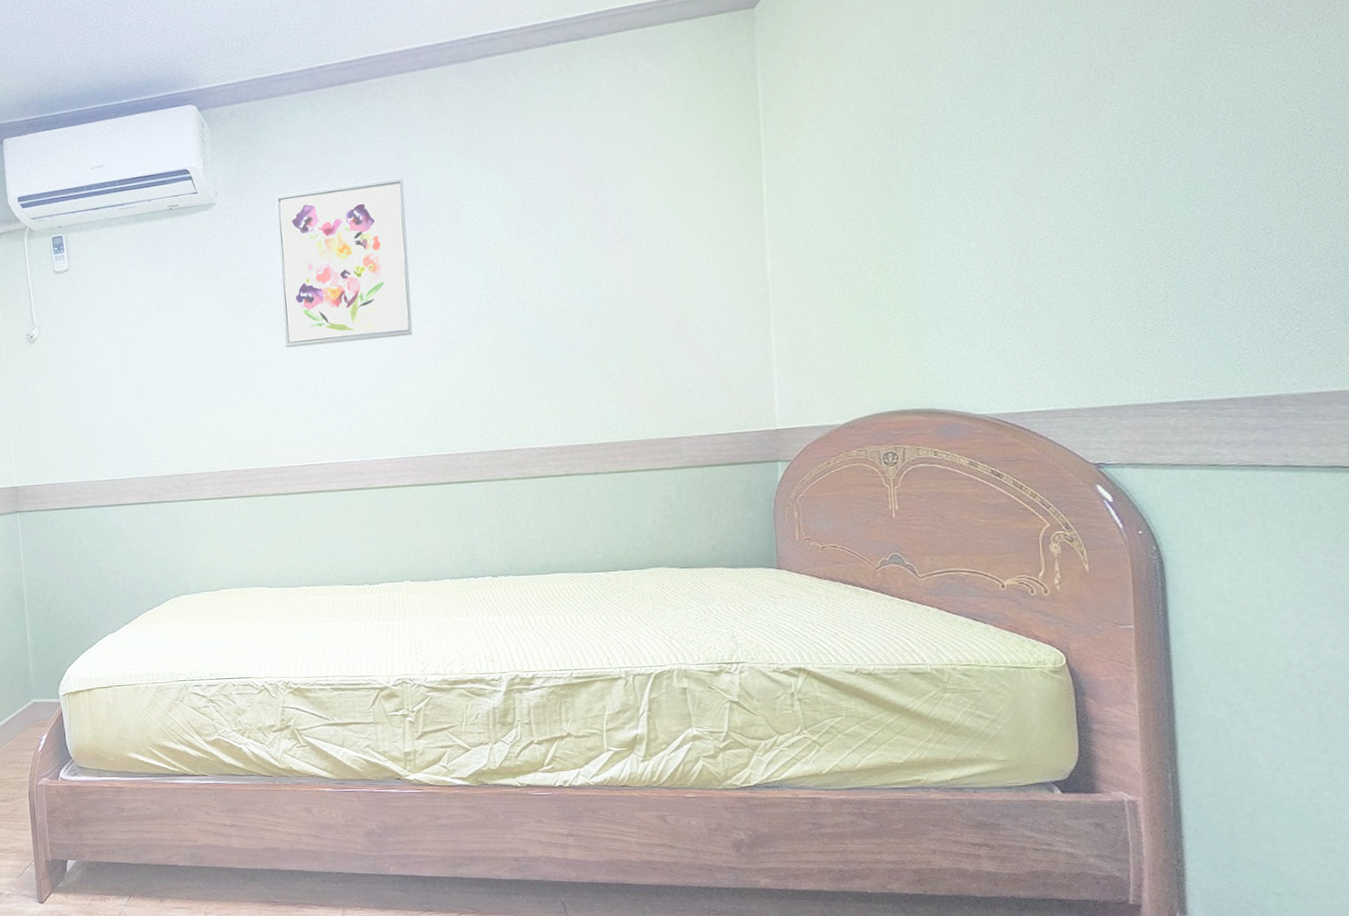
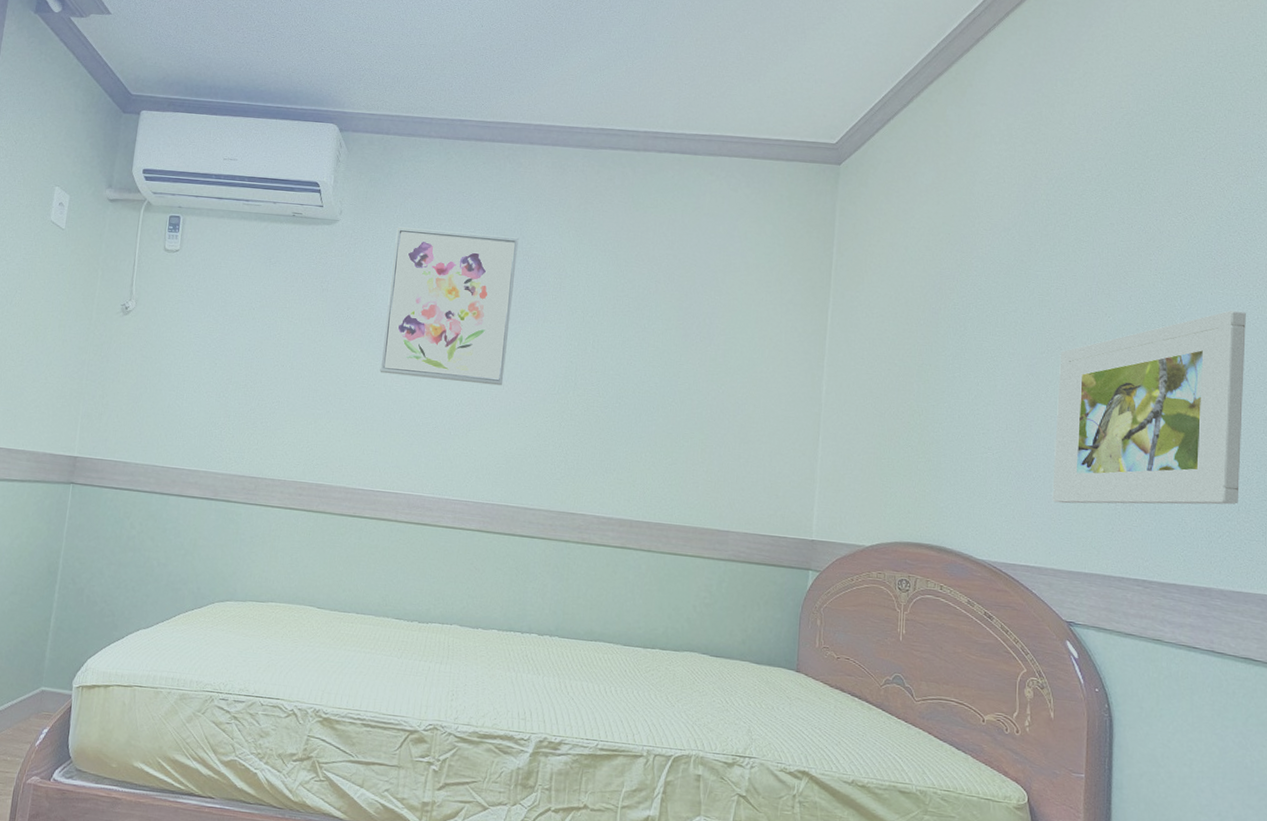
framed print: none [1055,58,1309,335] -> present [1052,310,1246,505]

